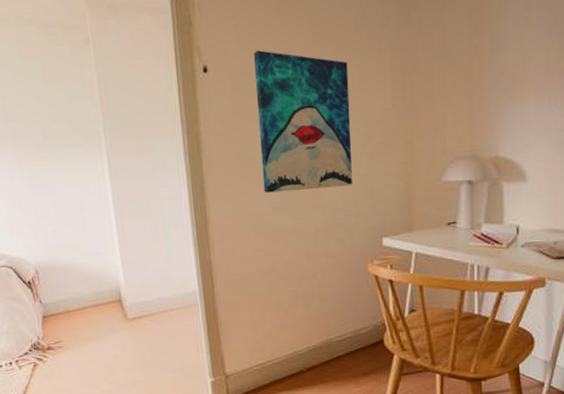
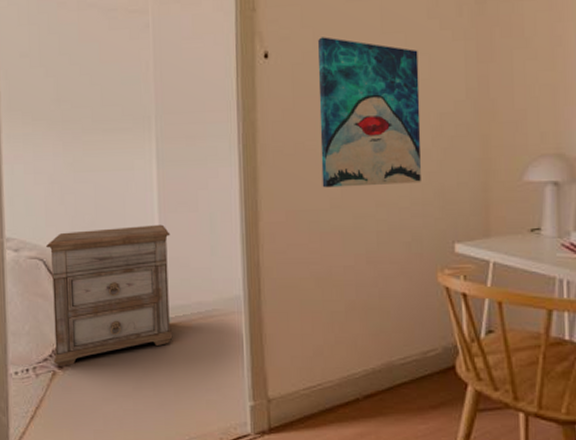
nightstand: none [13,231,139,359] -> present [45,224,173,366]

